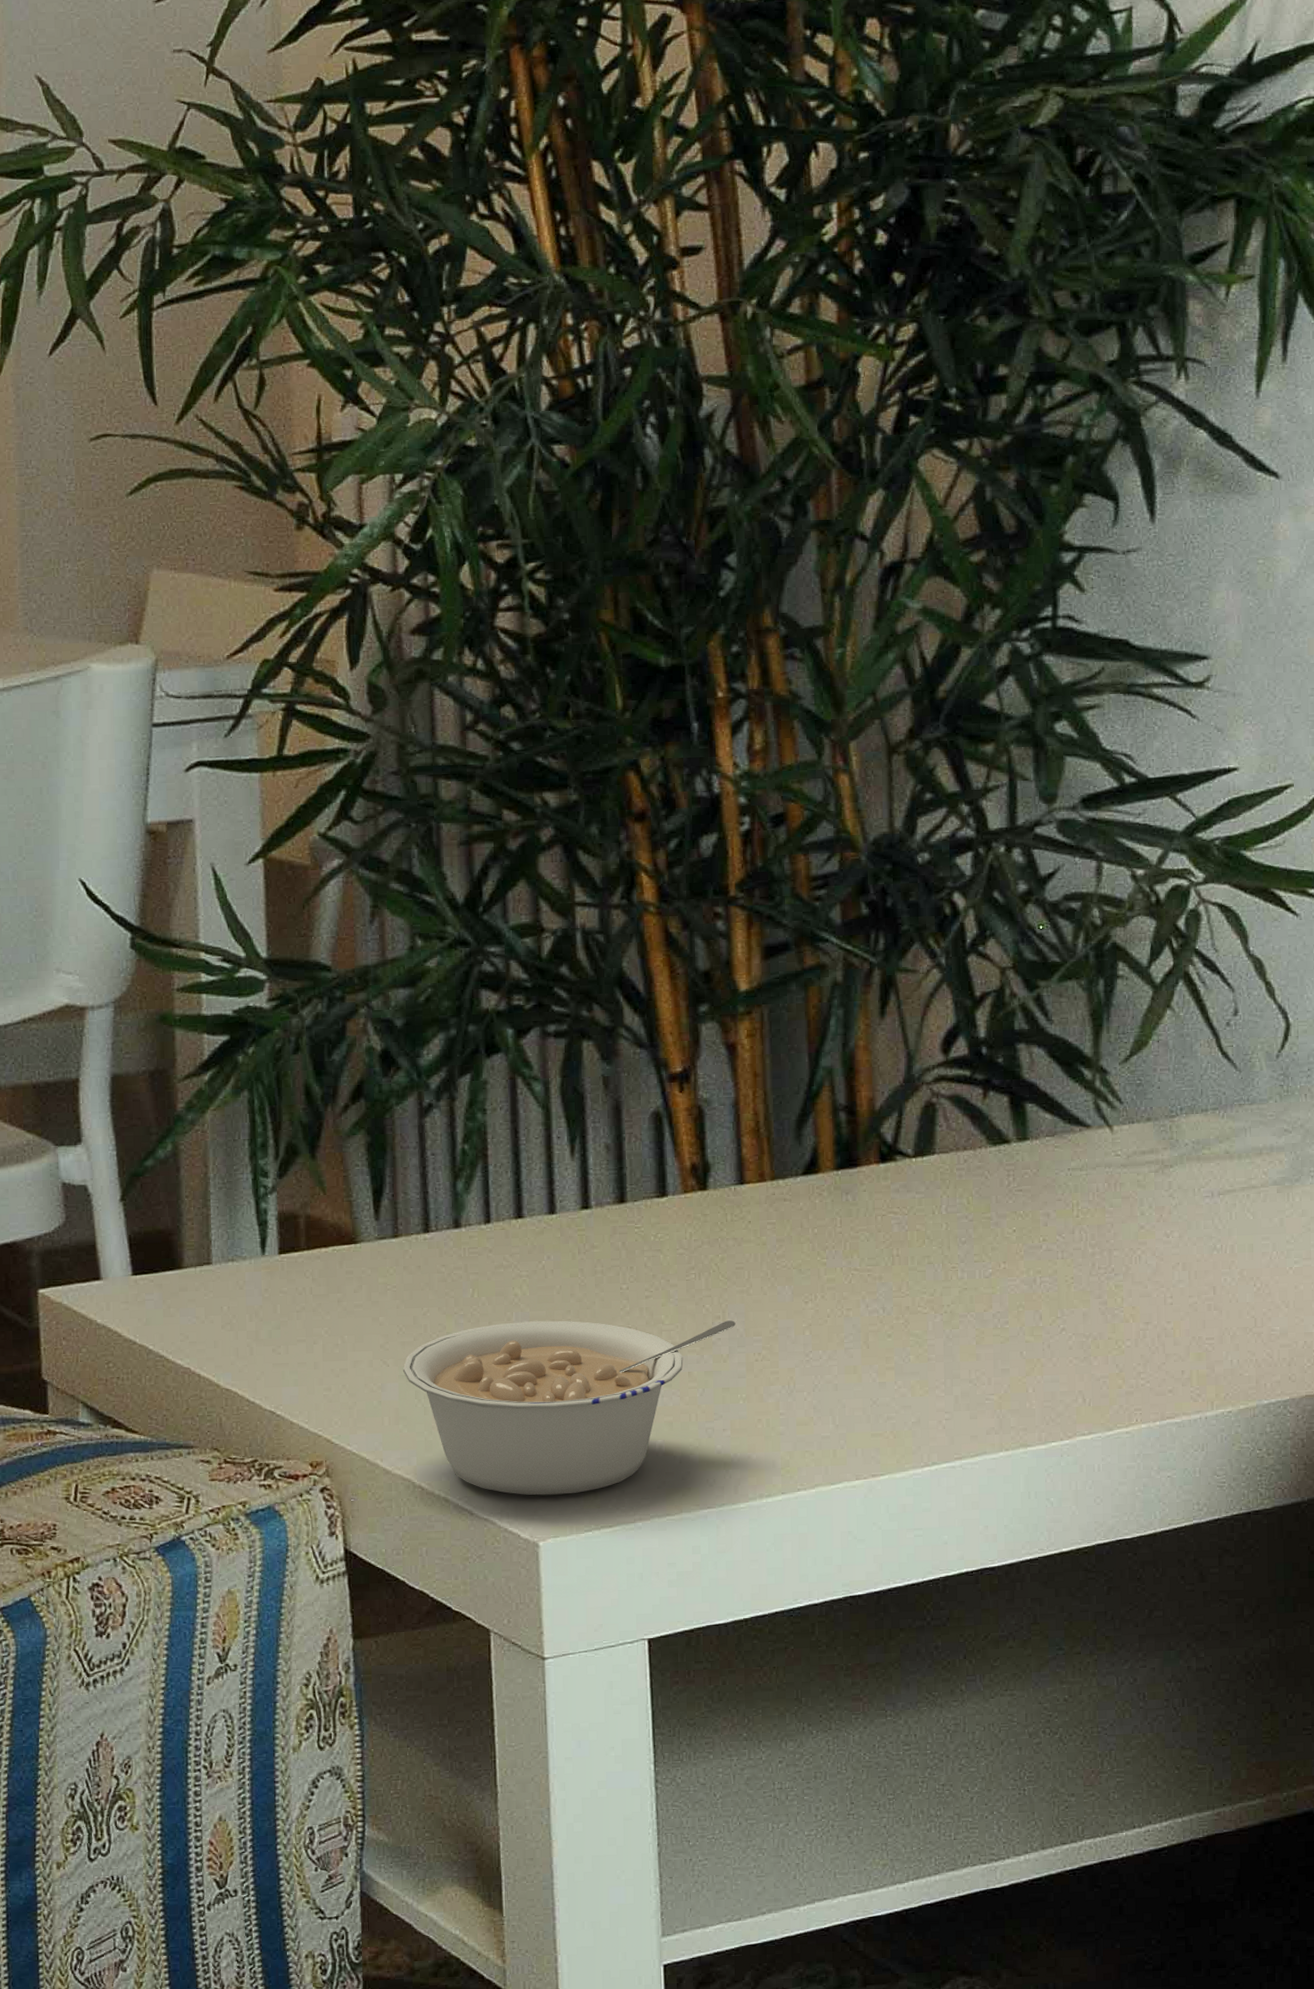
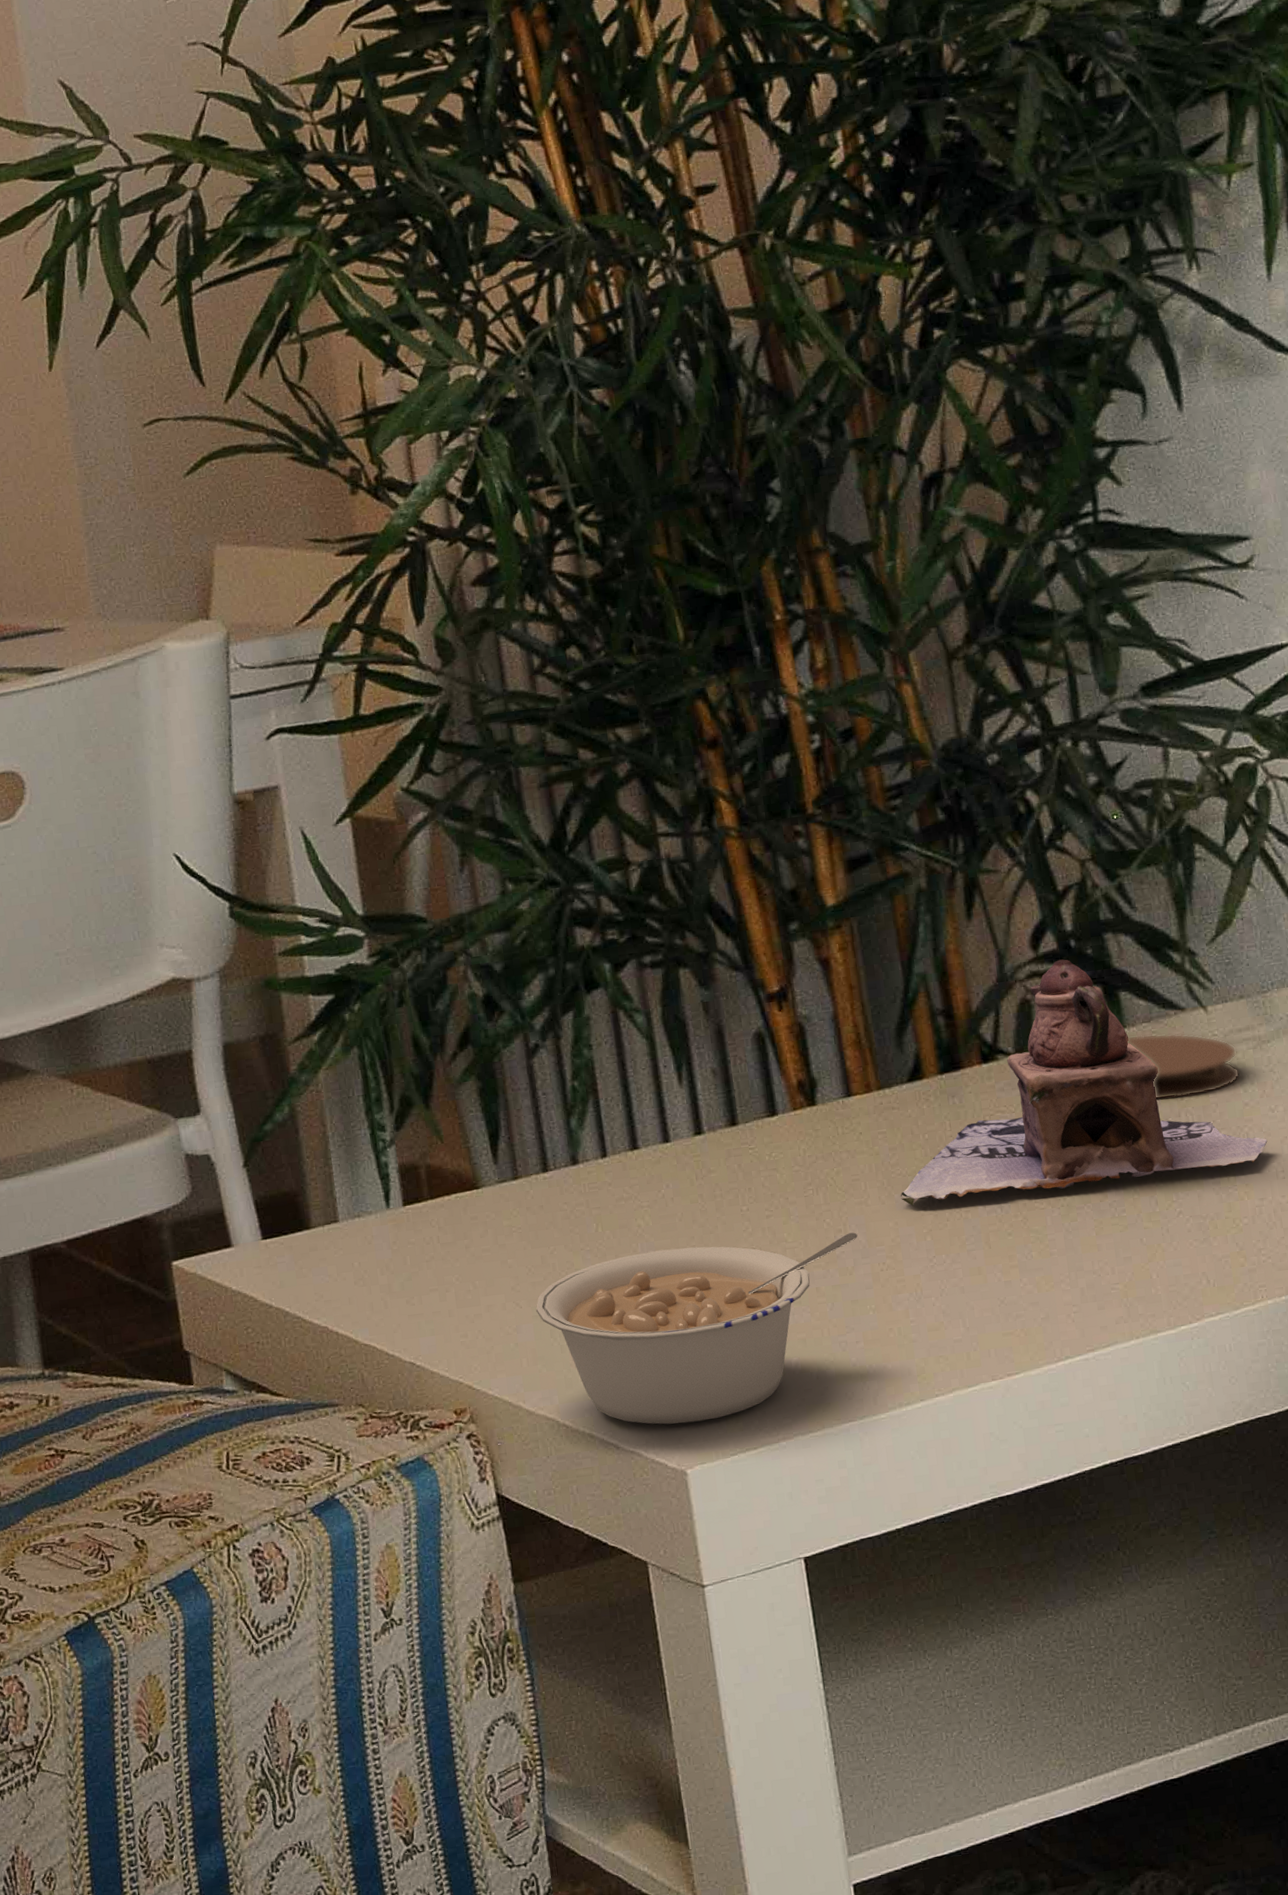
teapot: none [784,1066,1159,1299] -> present [901,959,1268,1206]
coaster: none [1029,1148,1140,1216] -> present [1127,1033,1241,1100]

